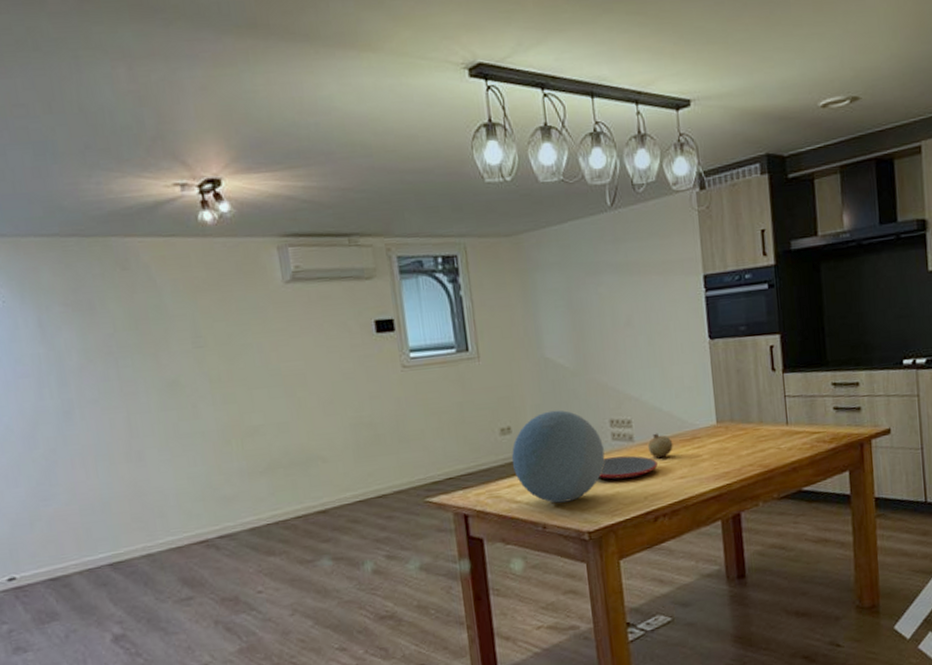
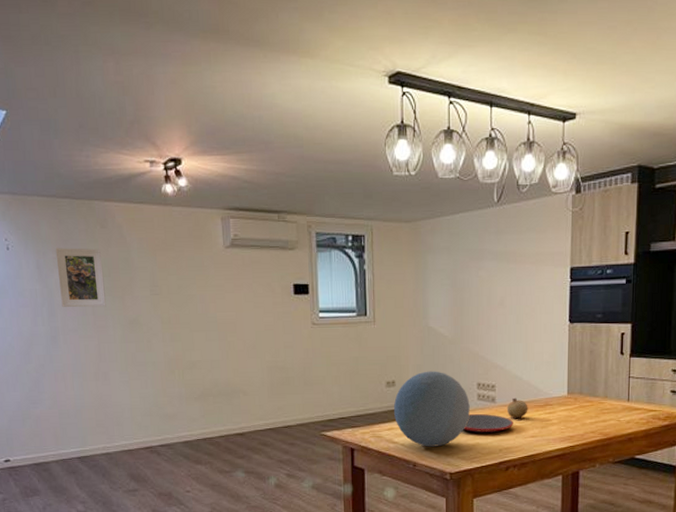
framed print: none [62,296,135,373] -> present [55,248,106,308]

